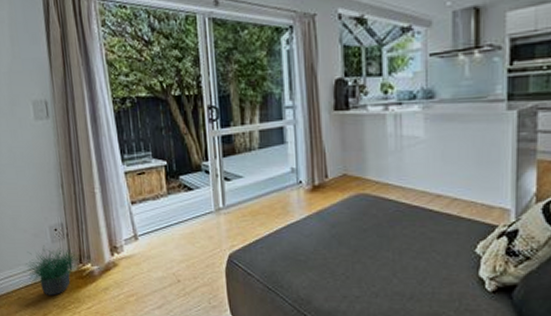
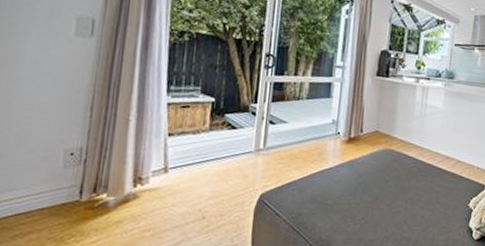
potted plant: present [23,245,78,296] -> none [17,169,92,227]

